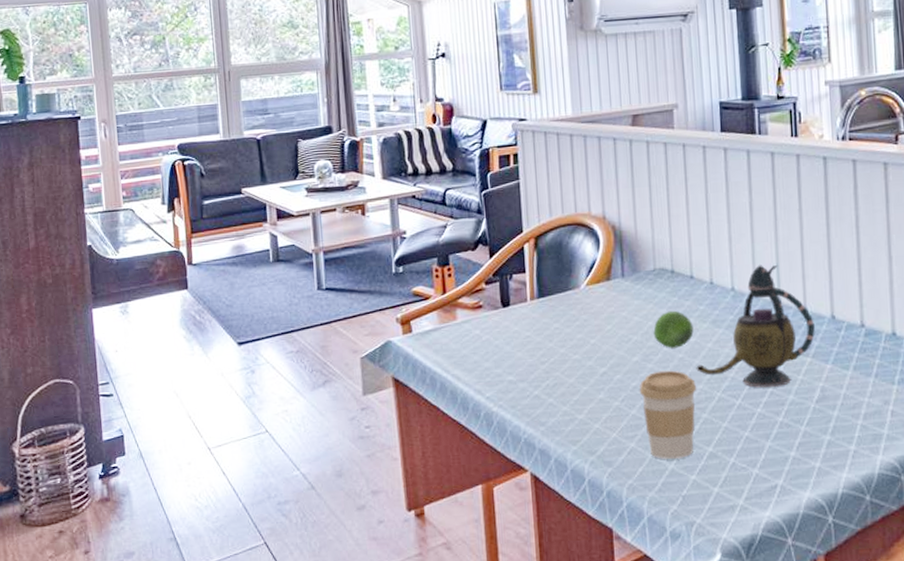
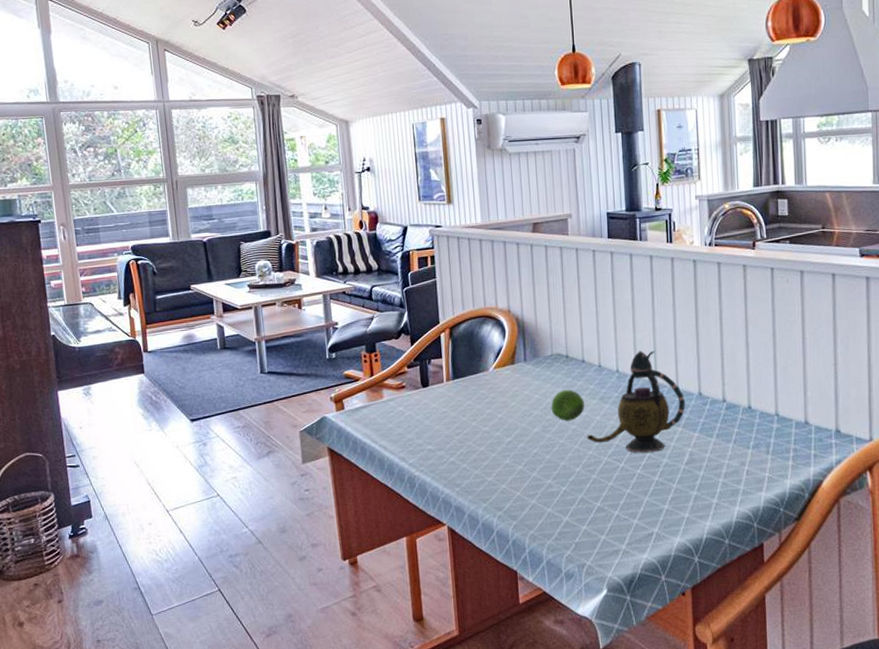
coffee cup: present [639,370,697,459] -> none [539,439,588,513]

